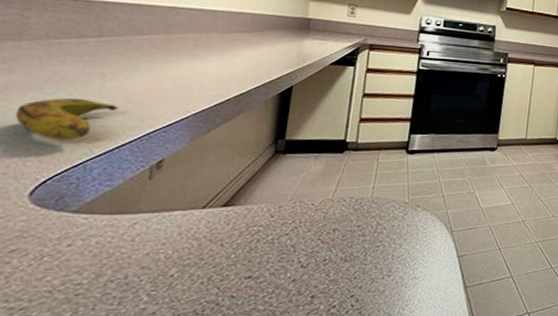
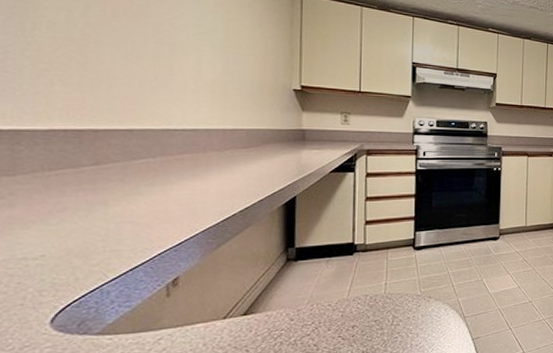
banana: present [14,98,119,140] -> none [22,227,126,268]

